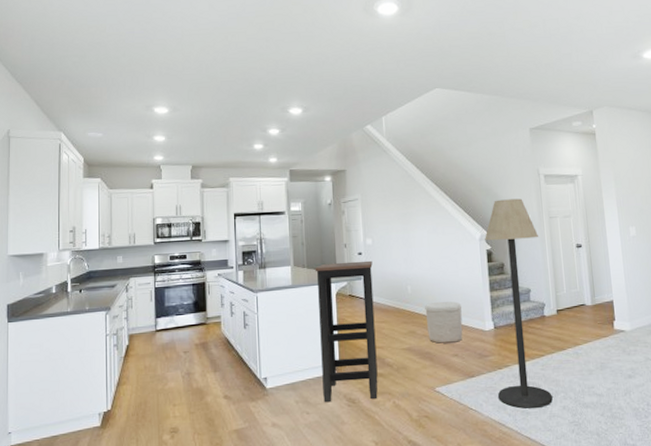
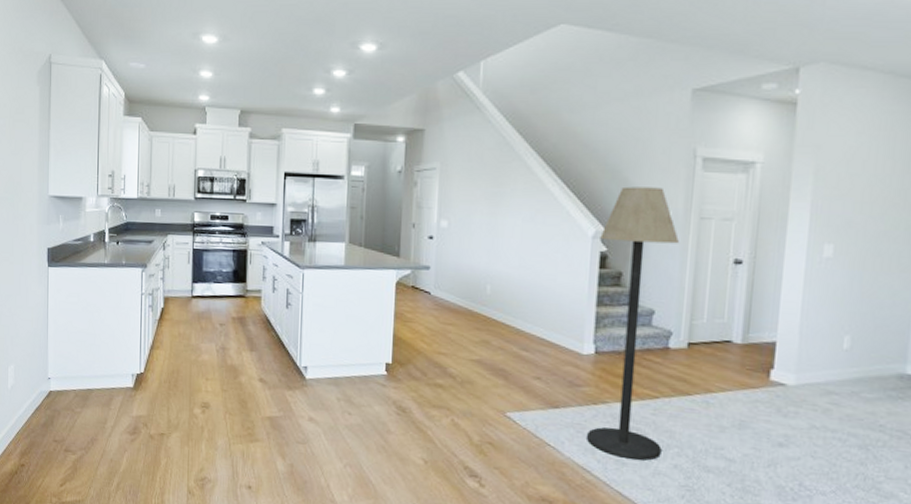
bar stool: present [315,260,378,403] -> none [369,244,446,411]
basket: present [425,301,463,344] -> none [505,309,554,363]

